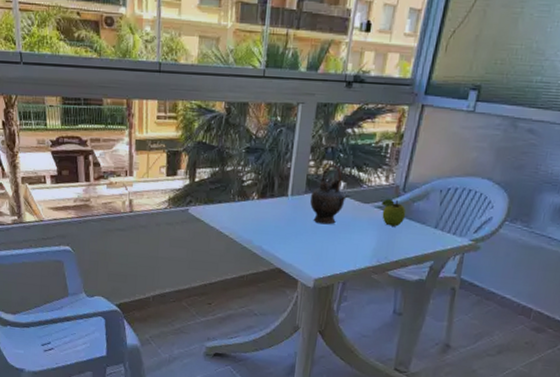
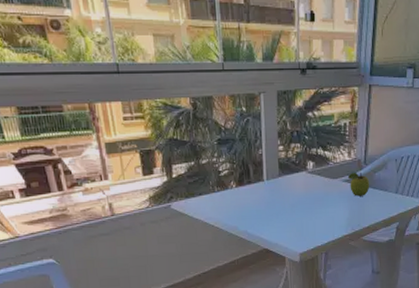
teapot: present [310,164,350,225] -> none [284,146,319,203]

